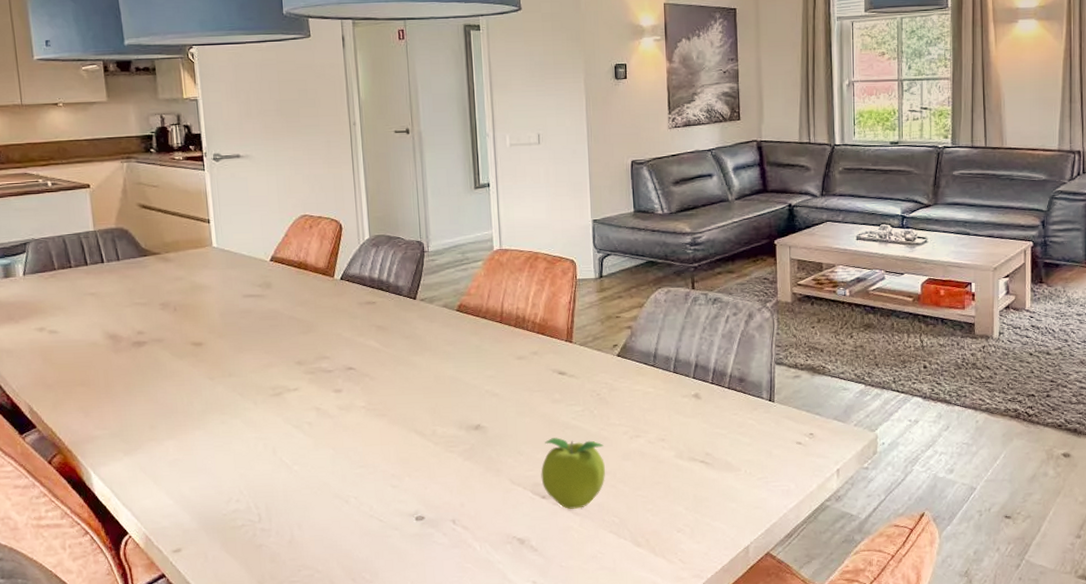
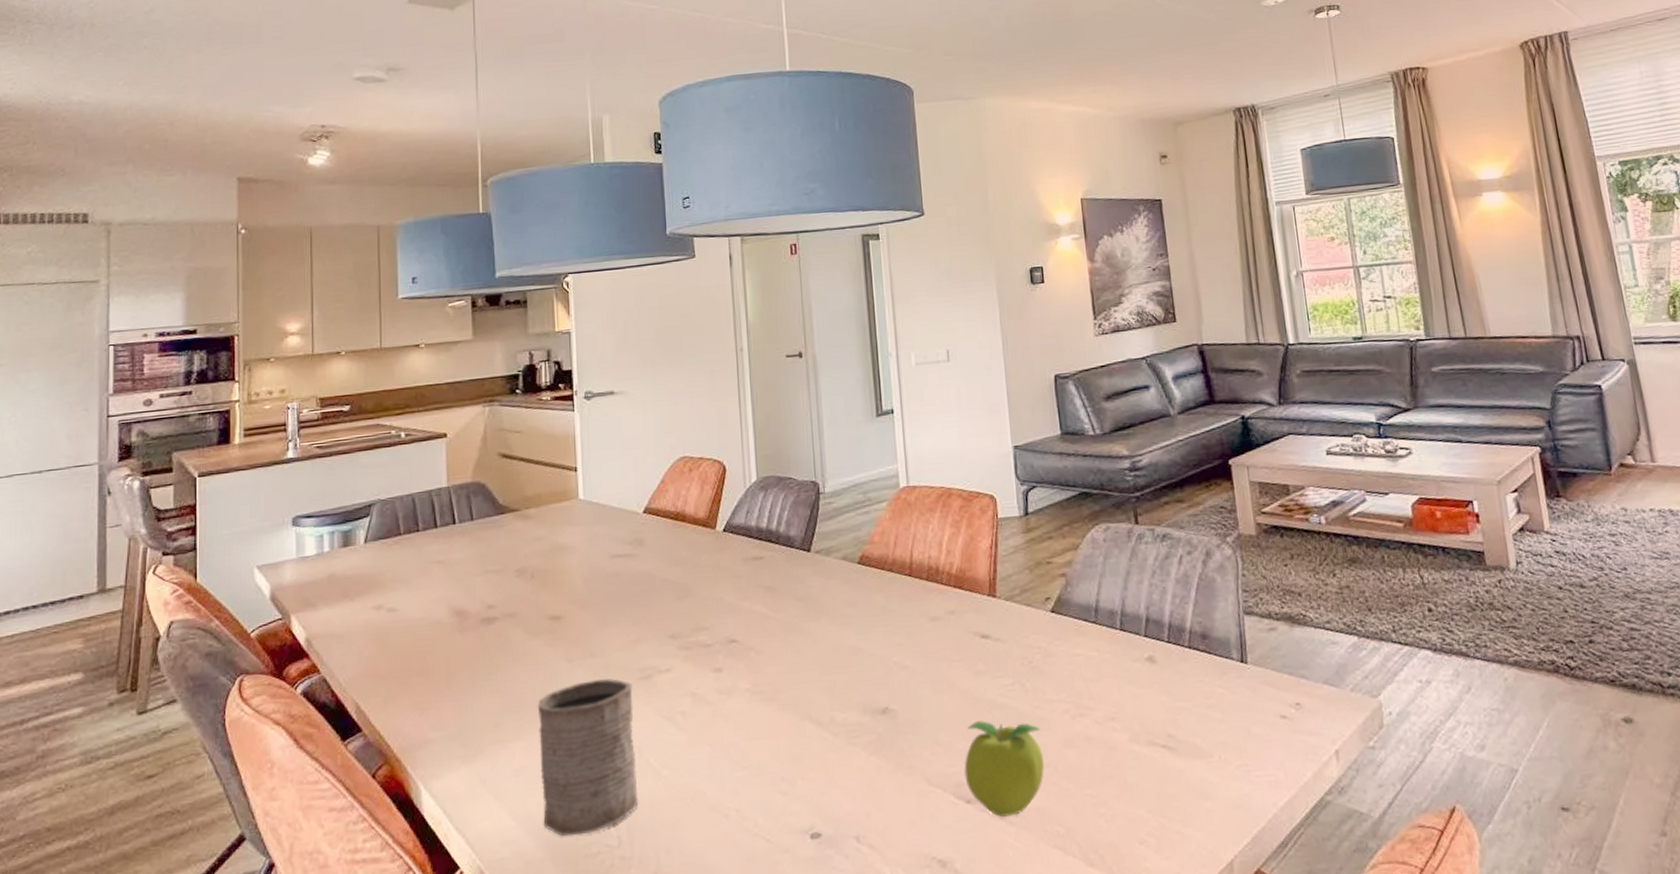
mug: none [186,394,275,513] -> present [538,678,639,837]

